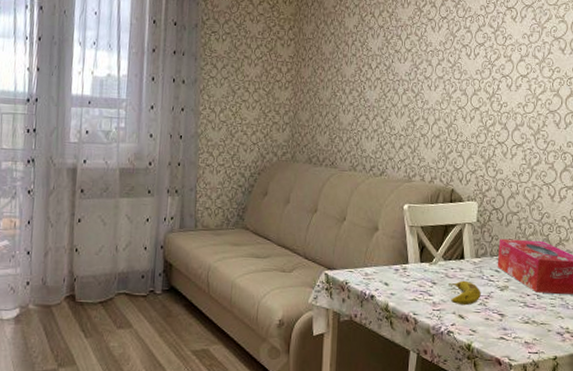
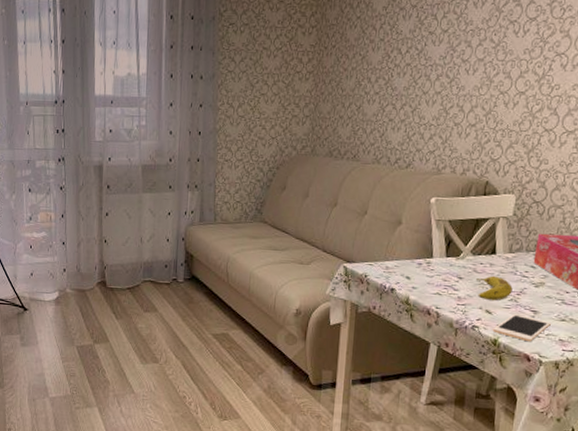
cell phone: none [466,317,516,346] -> present [492,313,551,342]

